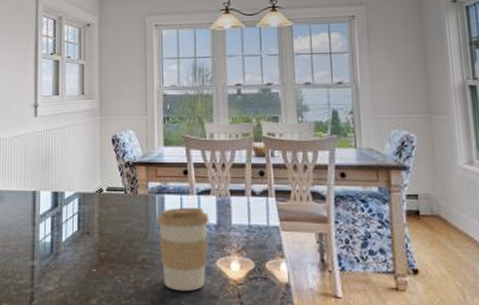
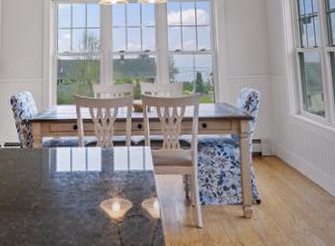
coffee cup: present [157,207,209,292] -> none [49,157,95,233]

